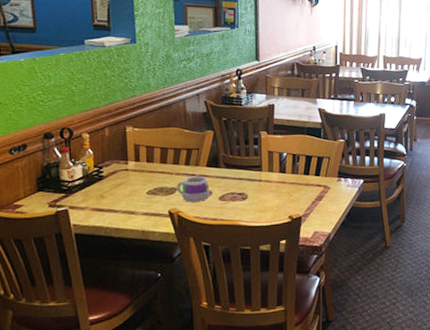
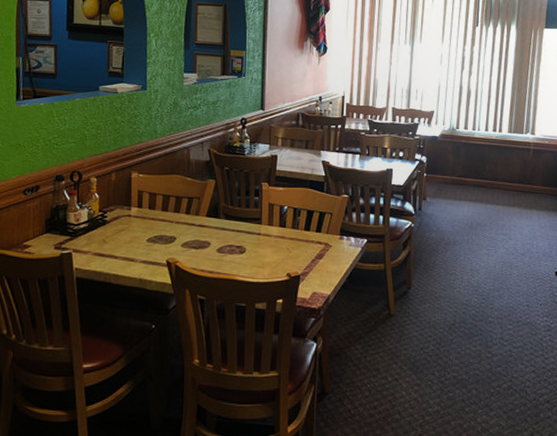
mug: present [176,175,210,202] -> none [175,225,209,252]

